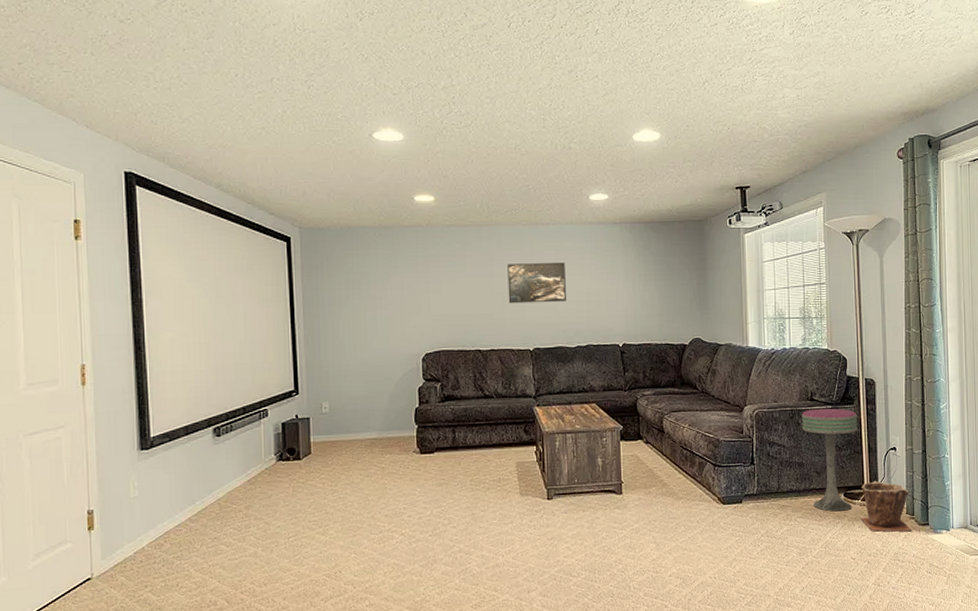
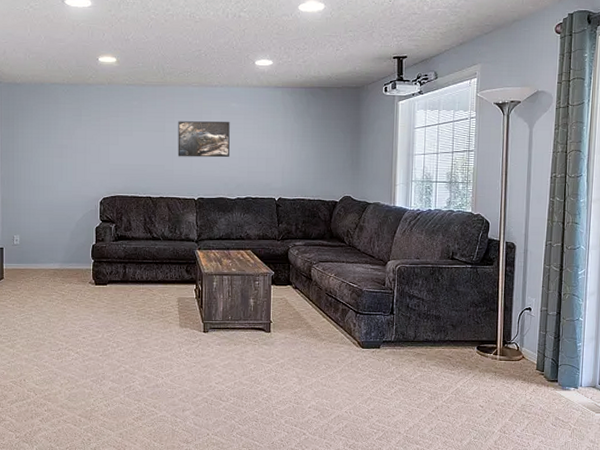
bar stool: present [801,408,858,512] -> none [441,267,496,363]
plant pot: present [861,480,912,532] -> none [492,337,541,385]

